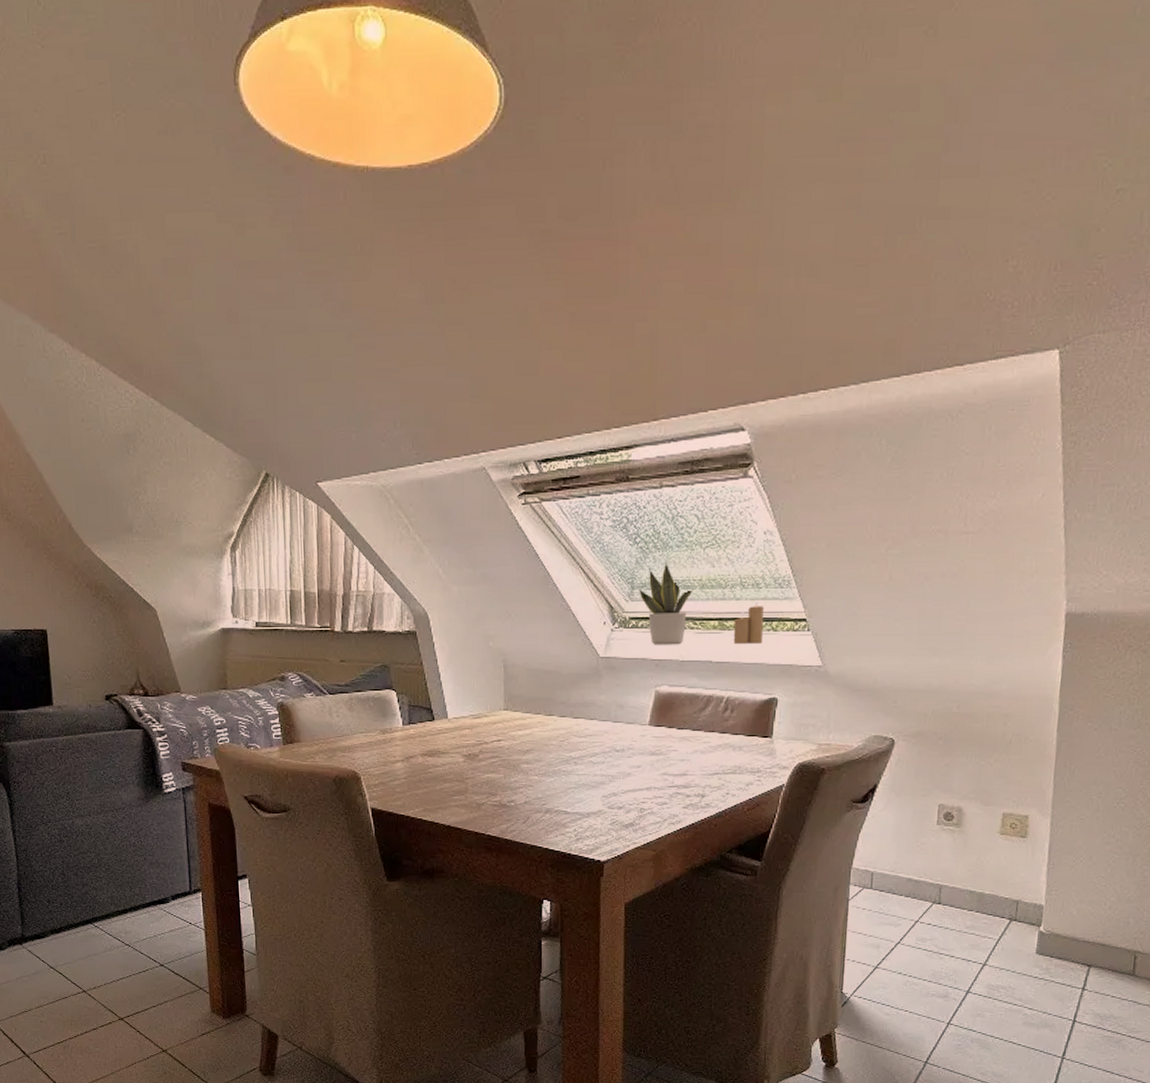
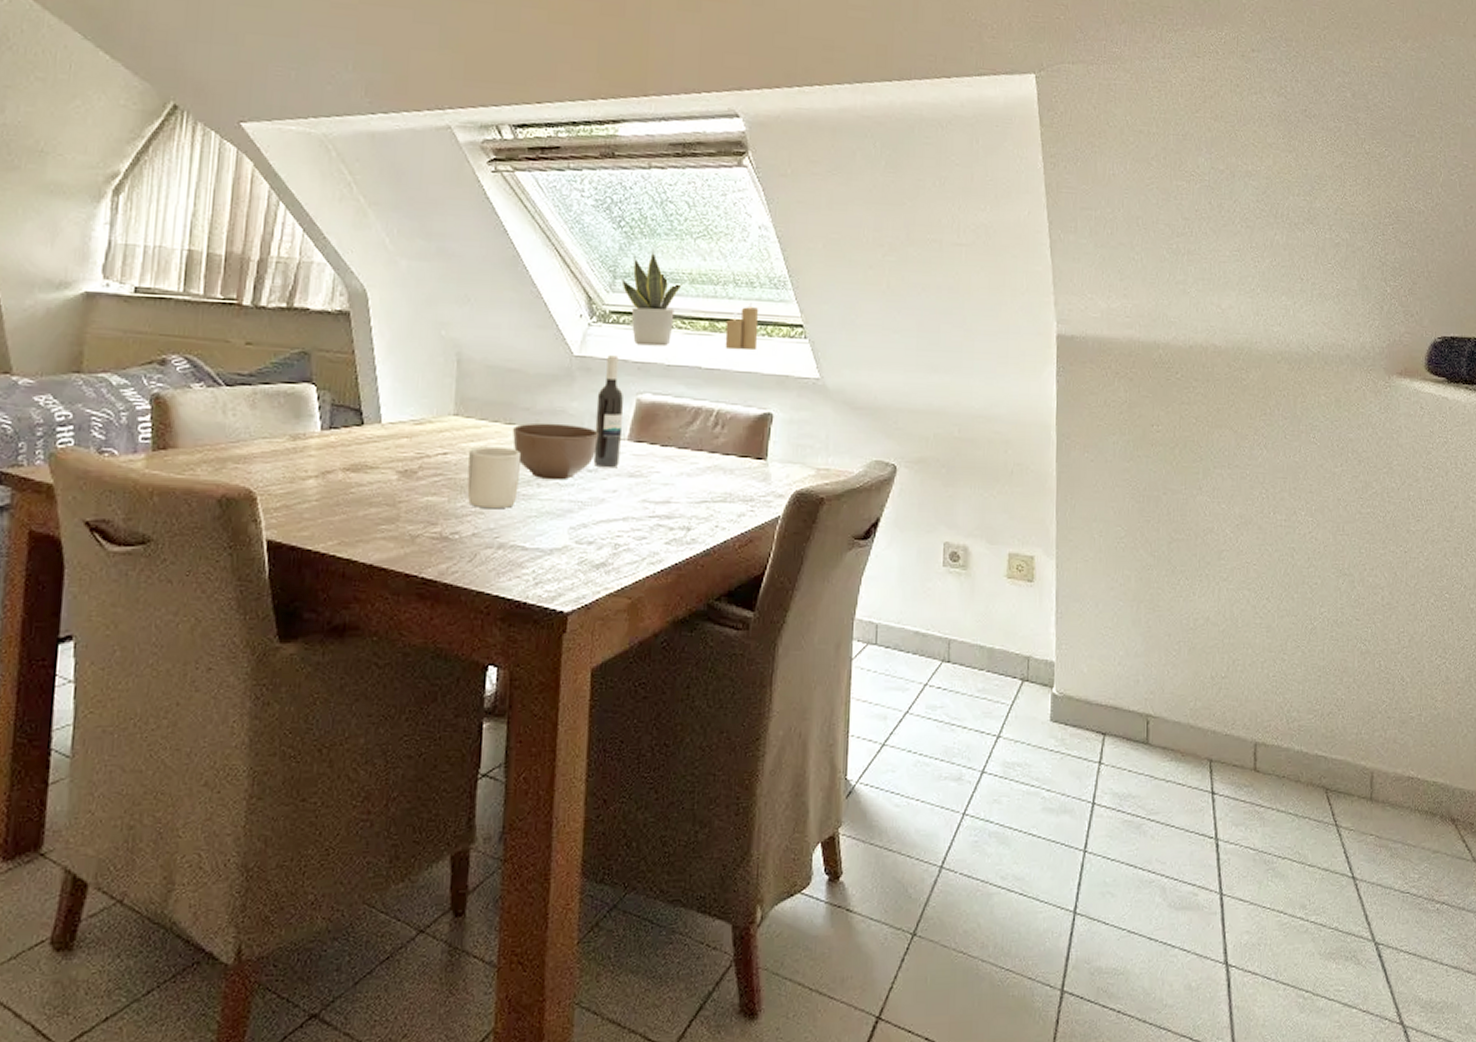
mug: none [518,734,561,783] -> present [467,446,522,509]
bowl: none [551,713,625,759] -> present [512,422,600,480]
wine bottle: none [620,655,644,748] -> present [593,355,624,468]

